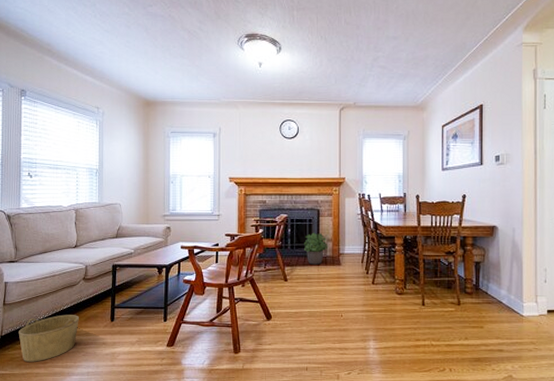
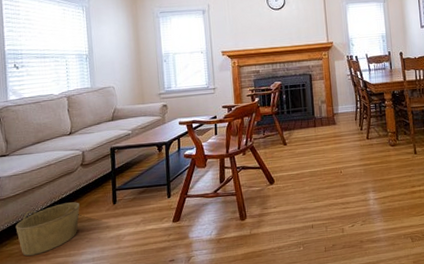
potted plant: present [303,232,329,265] -> none [299,95,323,127]

